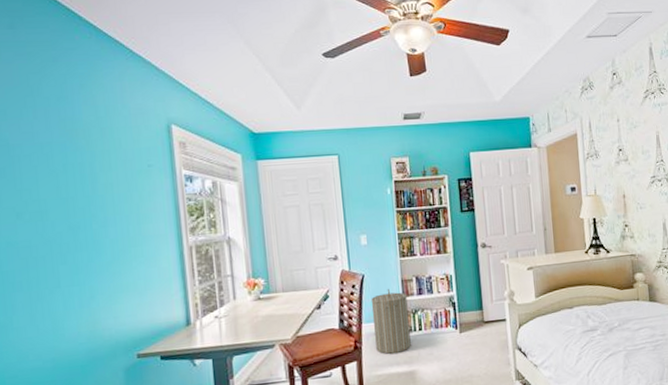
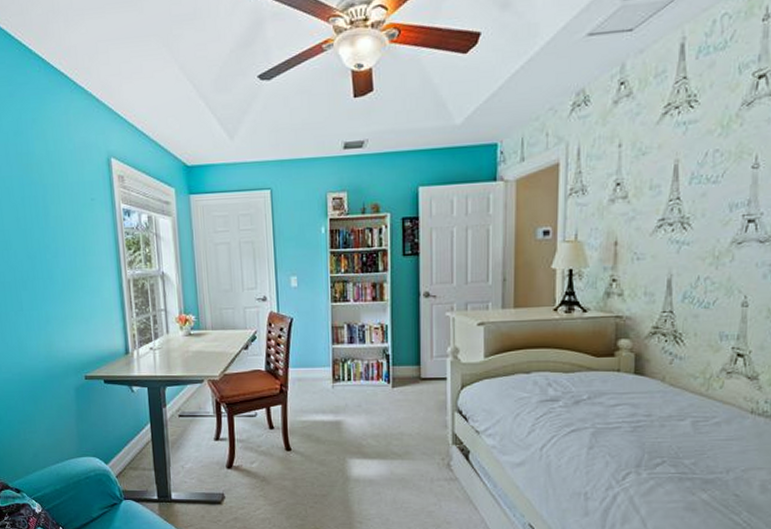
laundry hamper: present [371,288,411,354] -> none [298,334,338,401]

